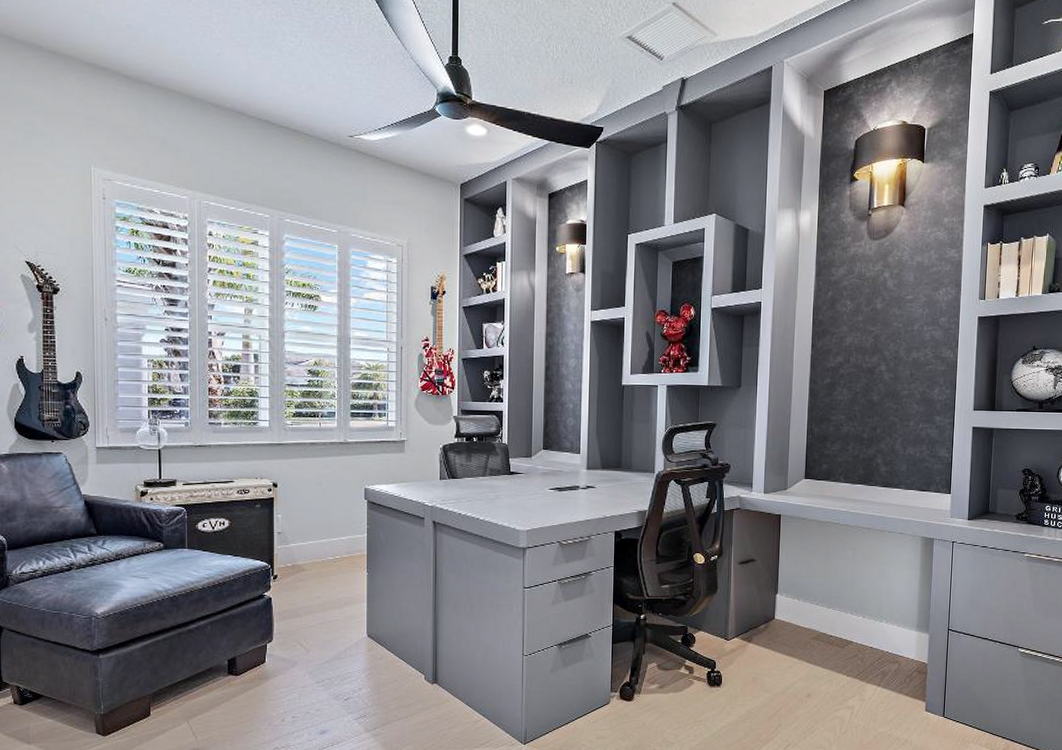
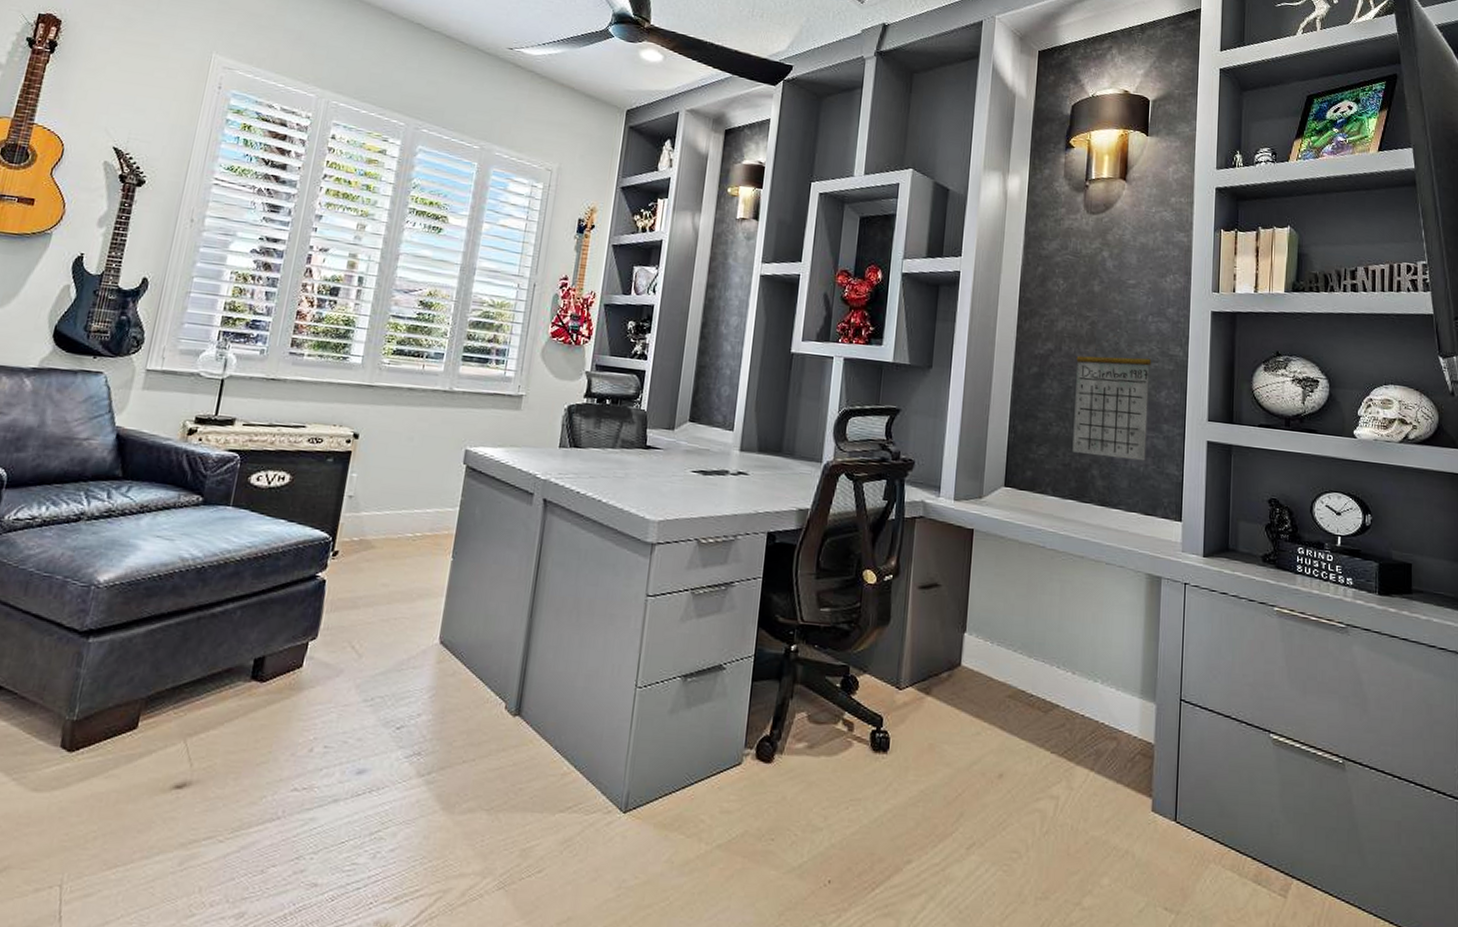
calendar: none [860,345,926,448] -> present [1072,335,1152,462]

